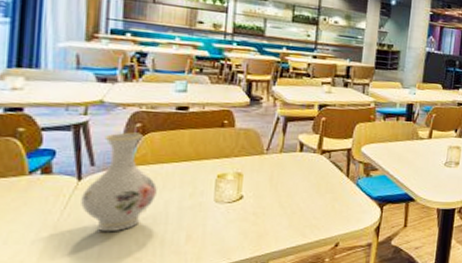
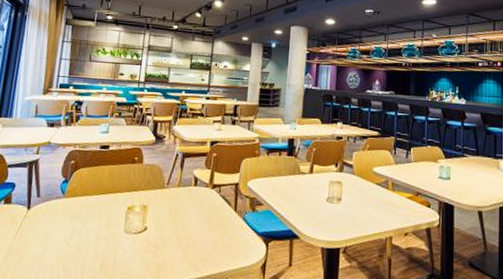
vase: present [81,132,157,232] -> none [27,168,82,257]

